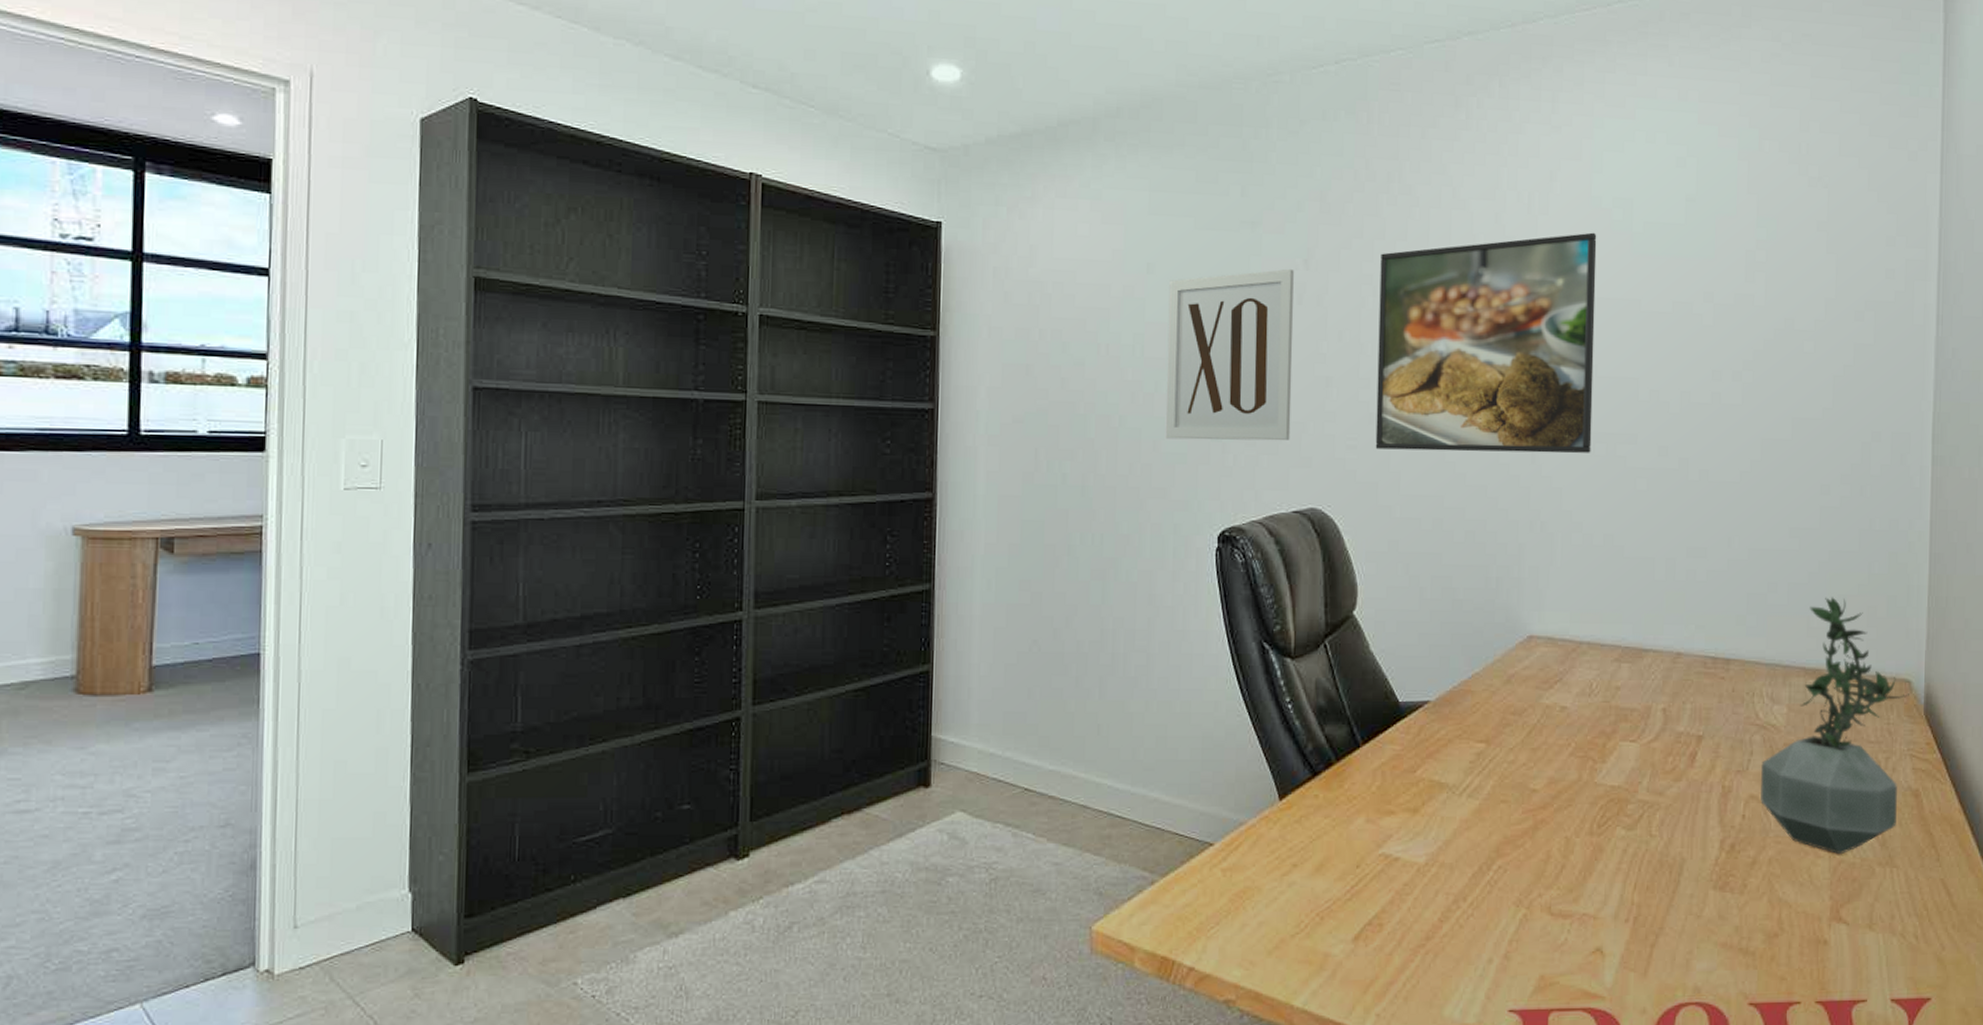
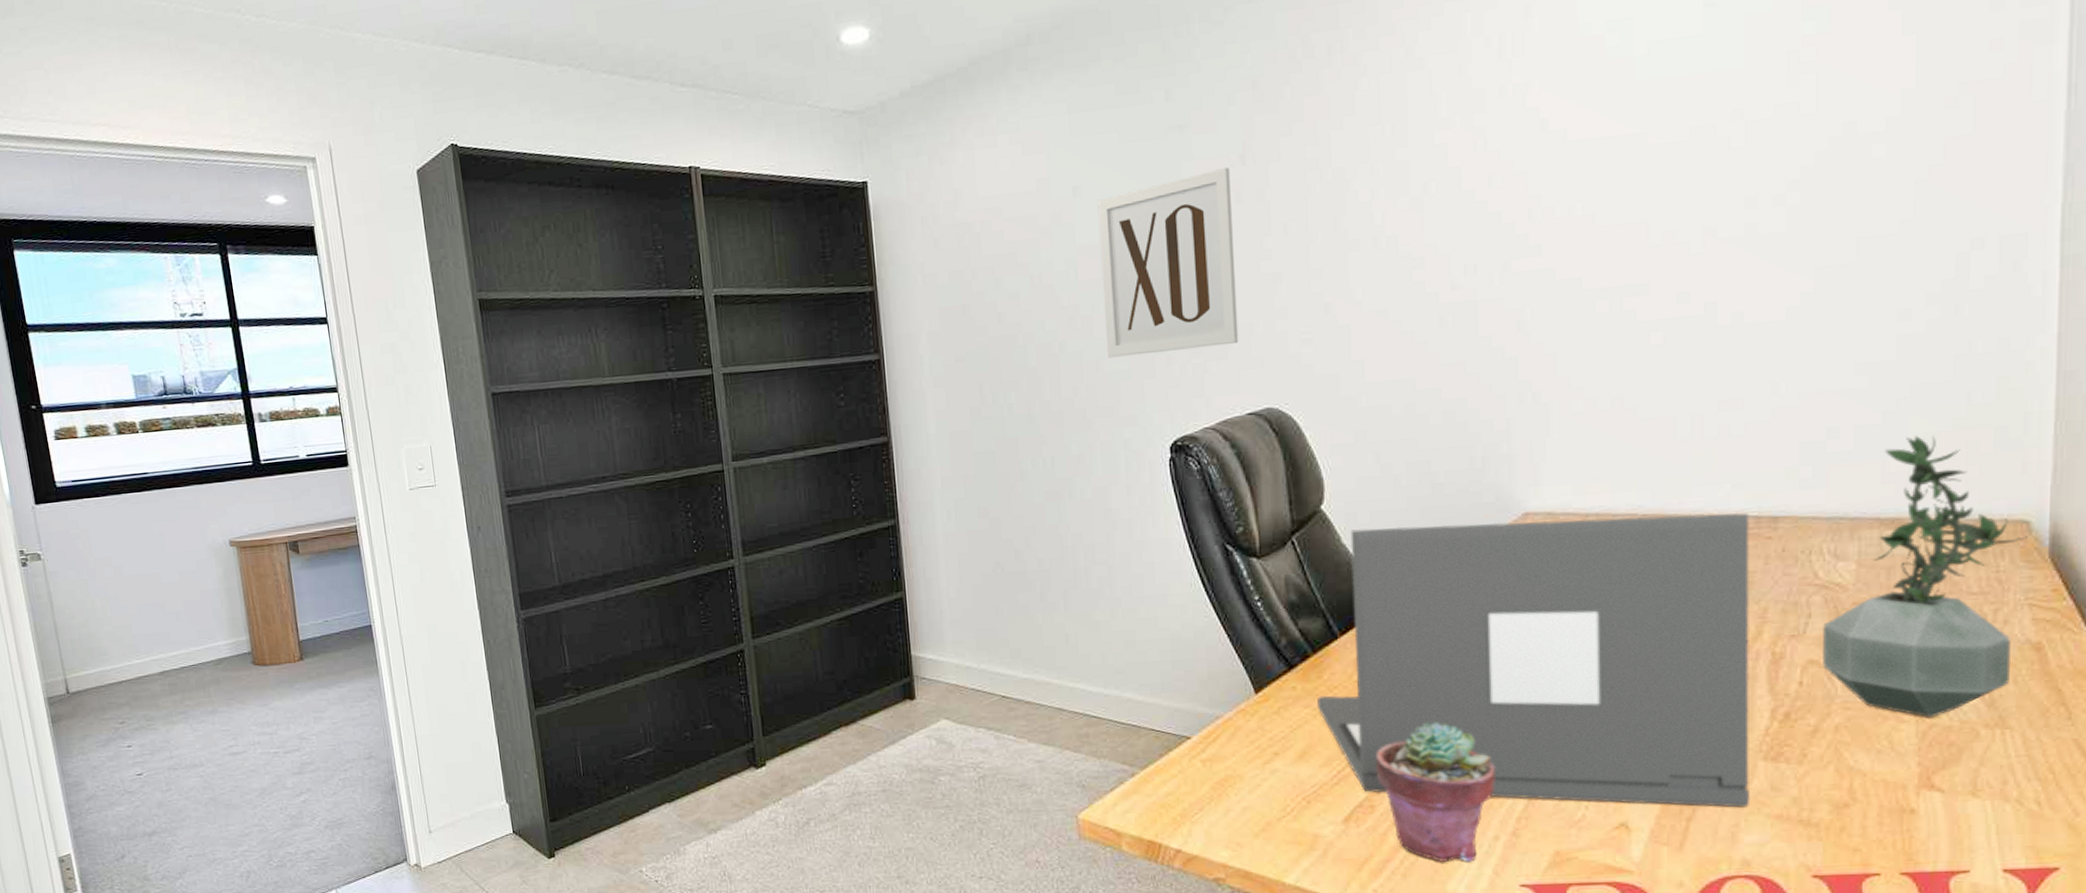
laptop: none [1337,638,1708,935] -> present [1317,512,1749,808]
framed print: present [1375,232,1597,454] -> none [1326,65,1591,339]
potted succulent: none [1386,838,1493,986] -> present [1375,722,1496,862]

